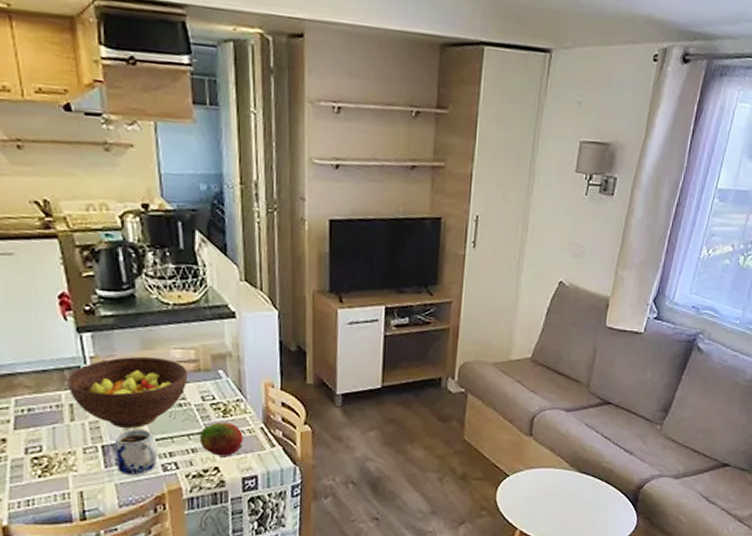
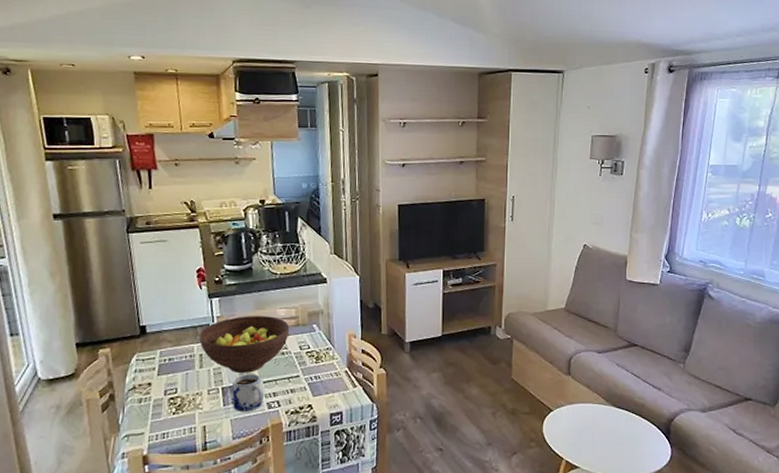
fruit: present [199,422,243,456] -> none [297,367,332,395]

